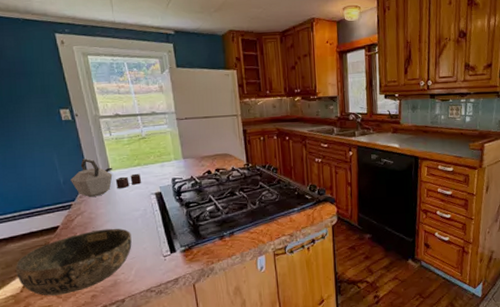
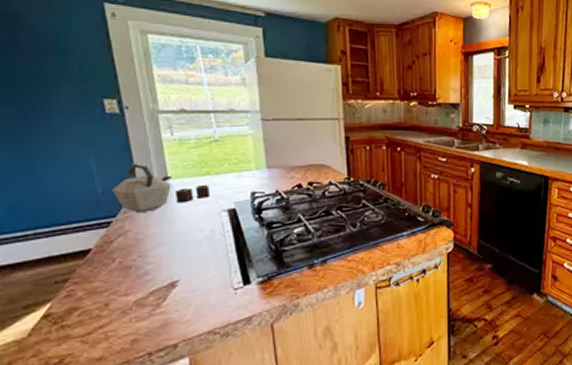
bowl: present [15,228,132,296] -> none [22,253,192,342]

